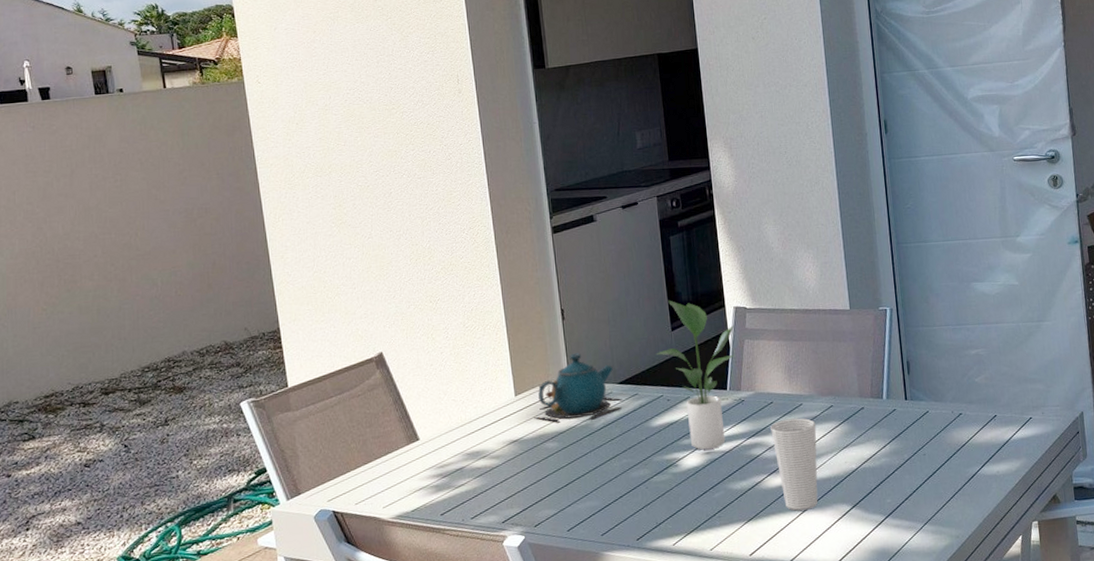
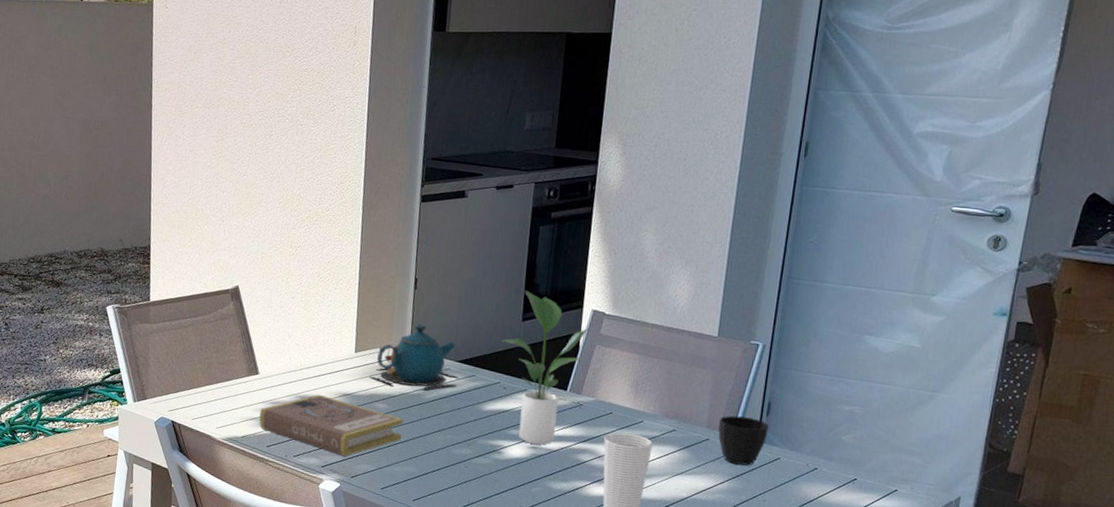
book: none [426,447,578,506] -> present [259,394,404,456]
cup: none [869,379,913,426] -> present [718,415,769,466]

